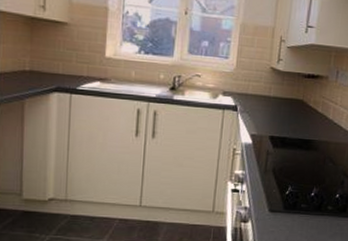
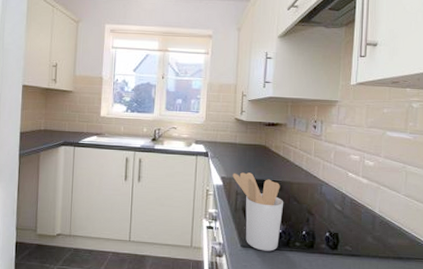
utensil holder: none [264,129,318,216] -> present [232,172,283,251]

